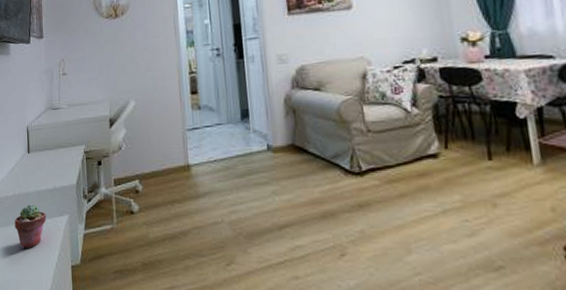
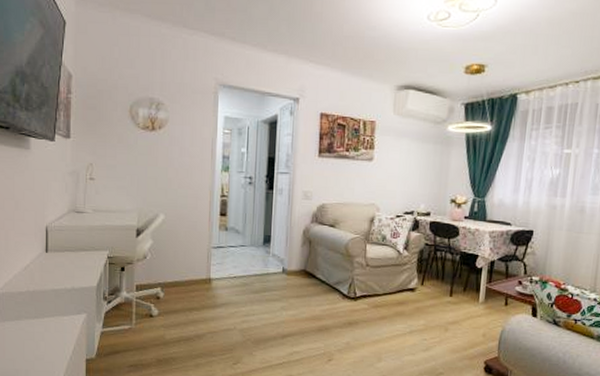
potted succulent: present [14,204,47,249] -> none [27,301,63,342]

